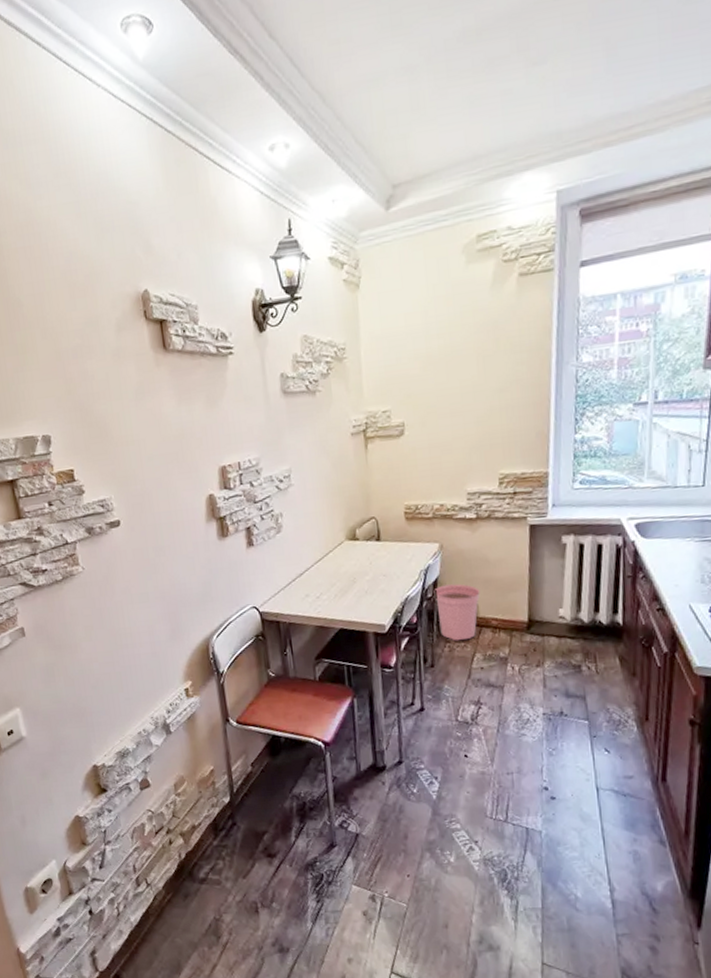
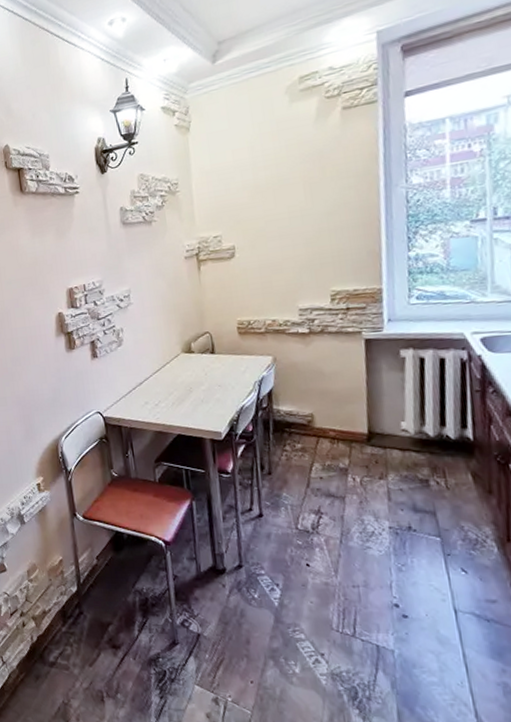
plant pot: present [434,583,480,641] -> none [268,395,316,450]

